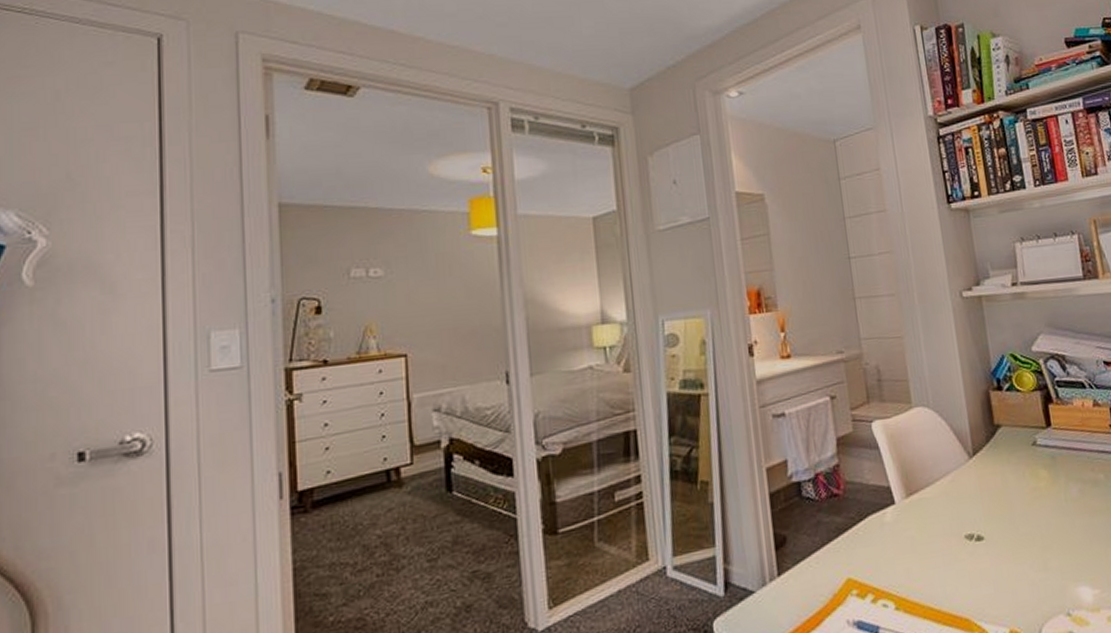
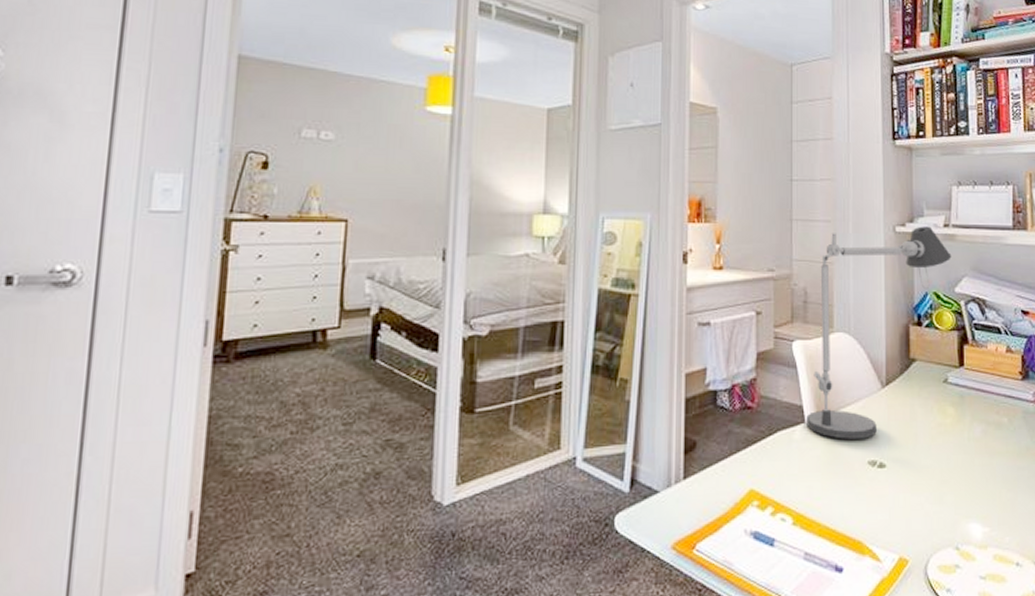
desk lamp: none [890,287,1024,517] -> present [806,226,952,439]

